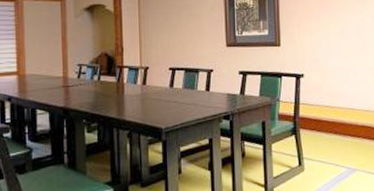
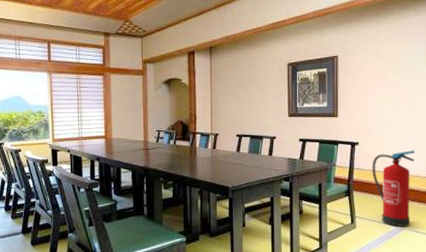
fire extinguisher: none [319,82,364,168] -> present [372,150,415,227]

